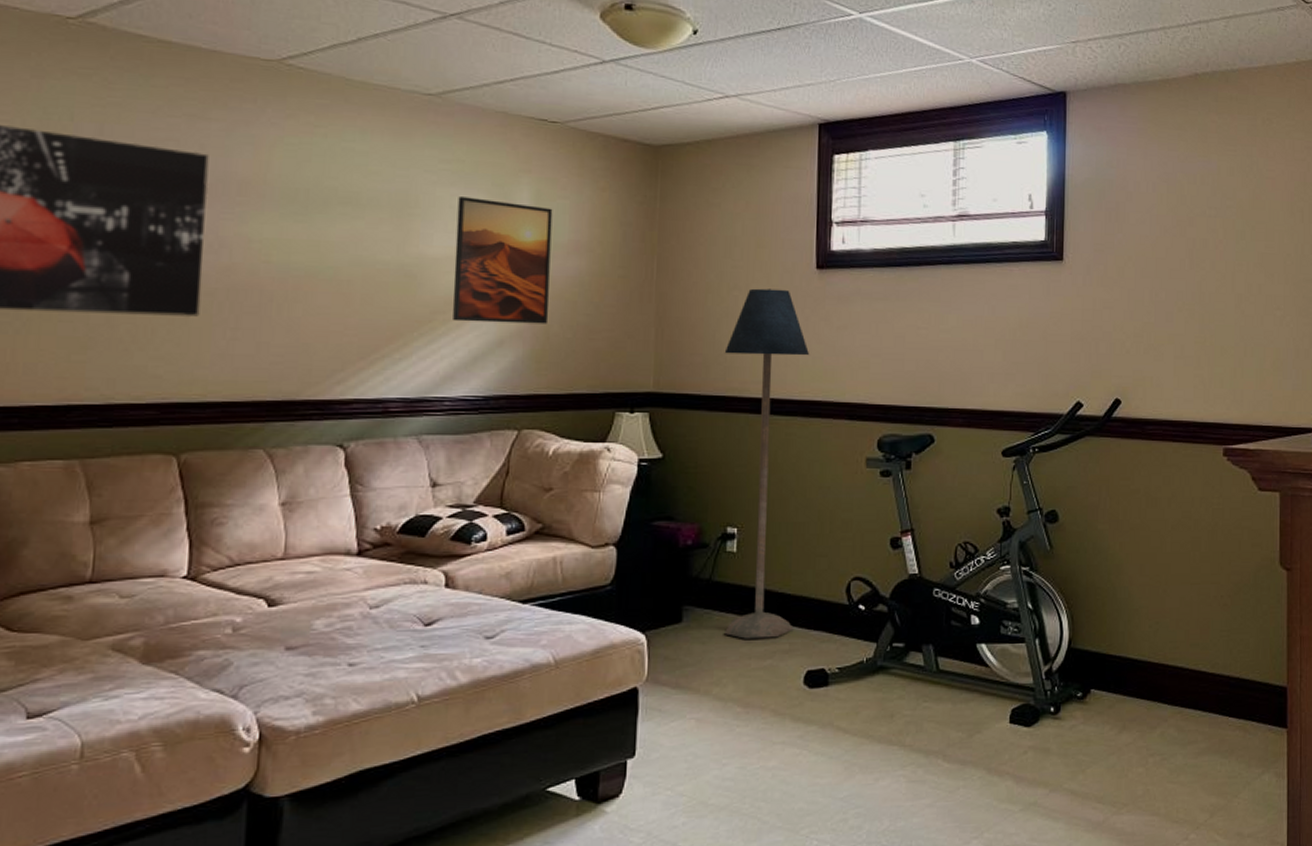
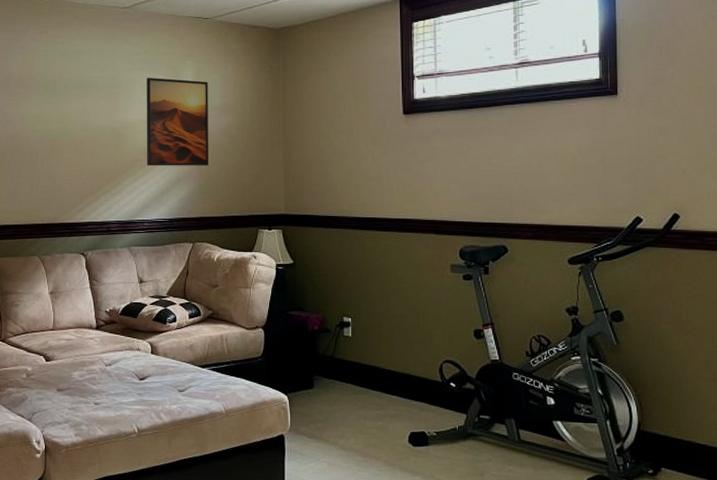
floor lamp: present [724,288,810,639] -> none [335,132,401,405]

